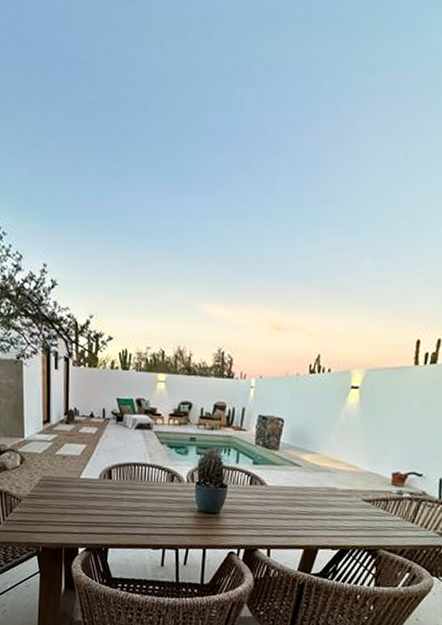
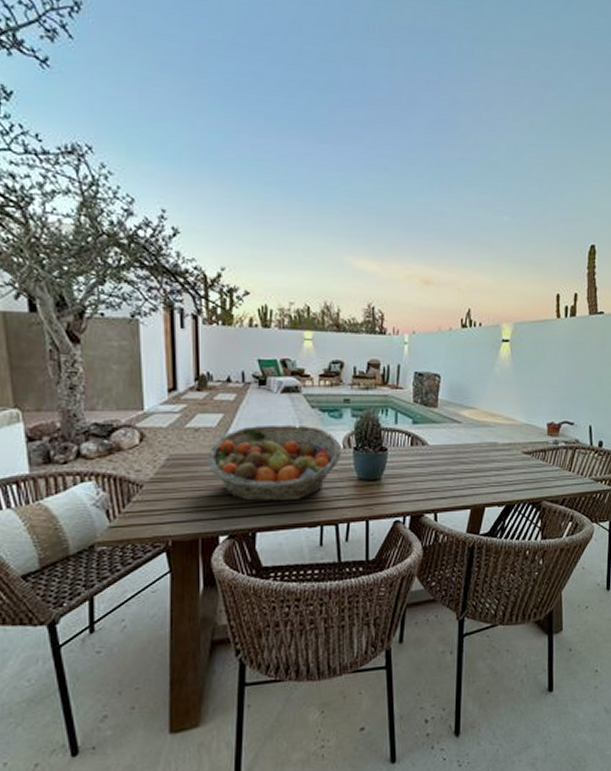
fruit basket: none [71,456,185,525] -> present [207,424,341,502]

